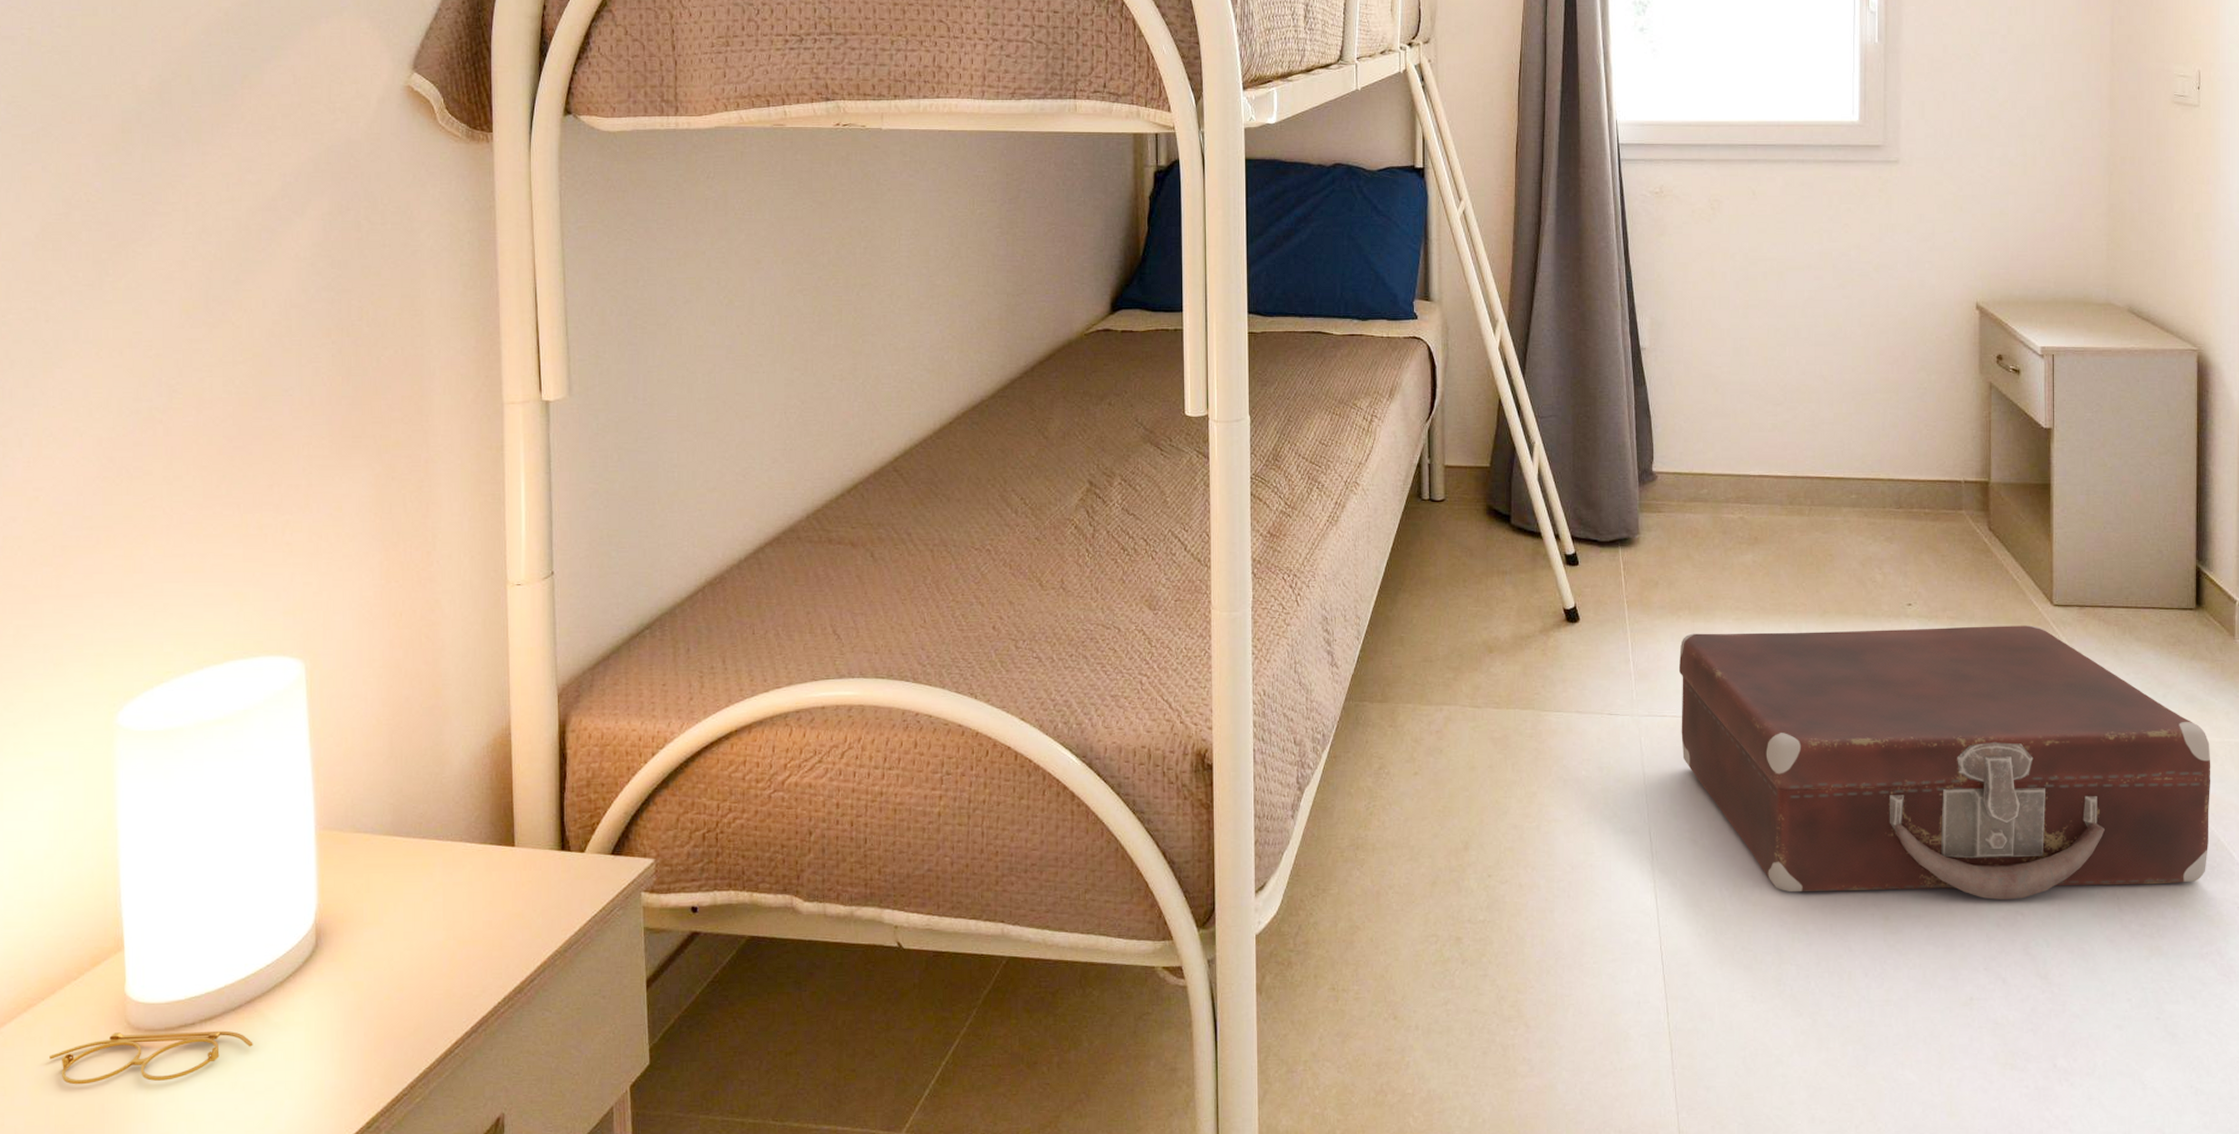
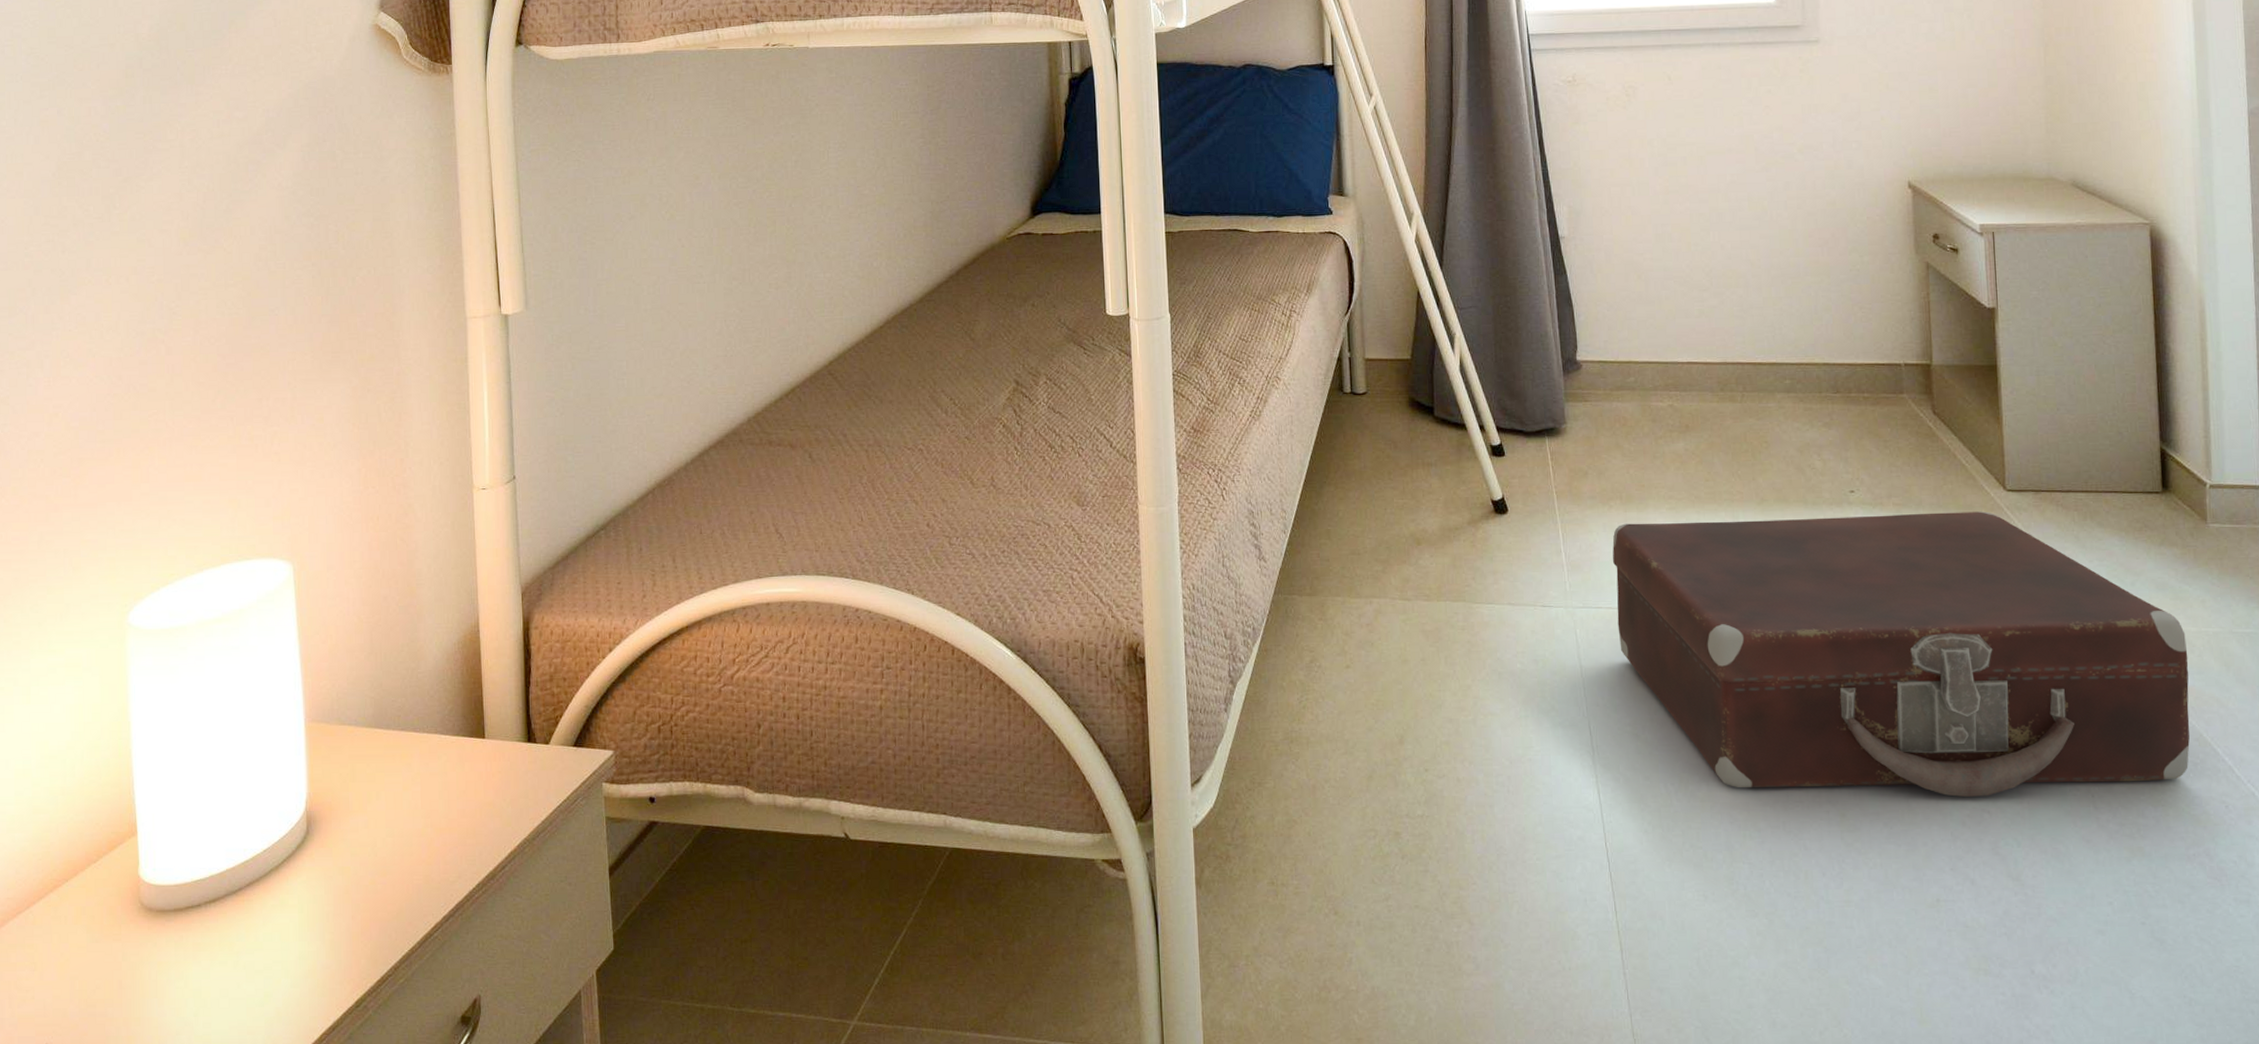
glasses: present [49,1030,253,1085] -> none [73,912,253,962]

